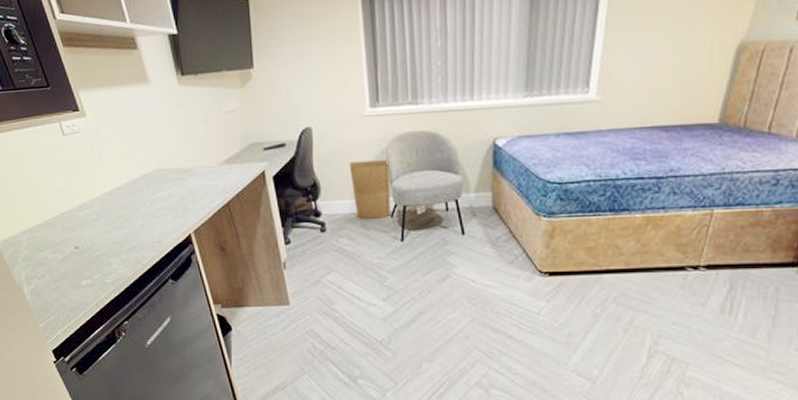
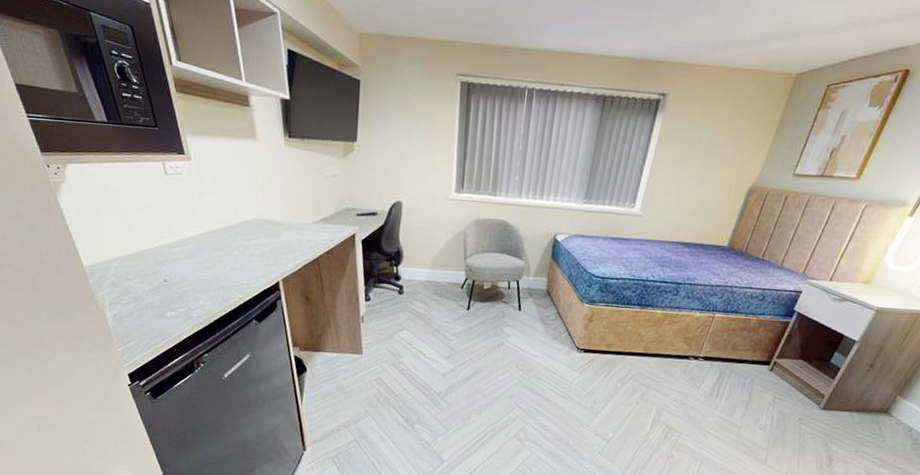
cardboard box: present [349,160,391,219] -> none [430,236,466,289]

